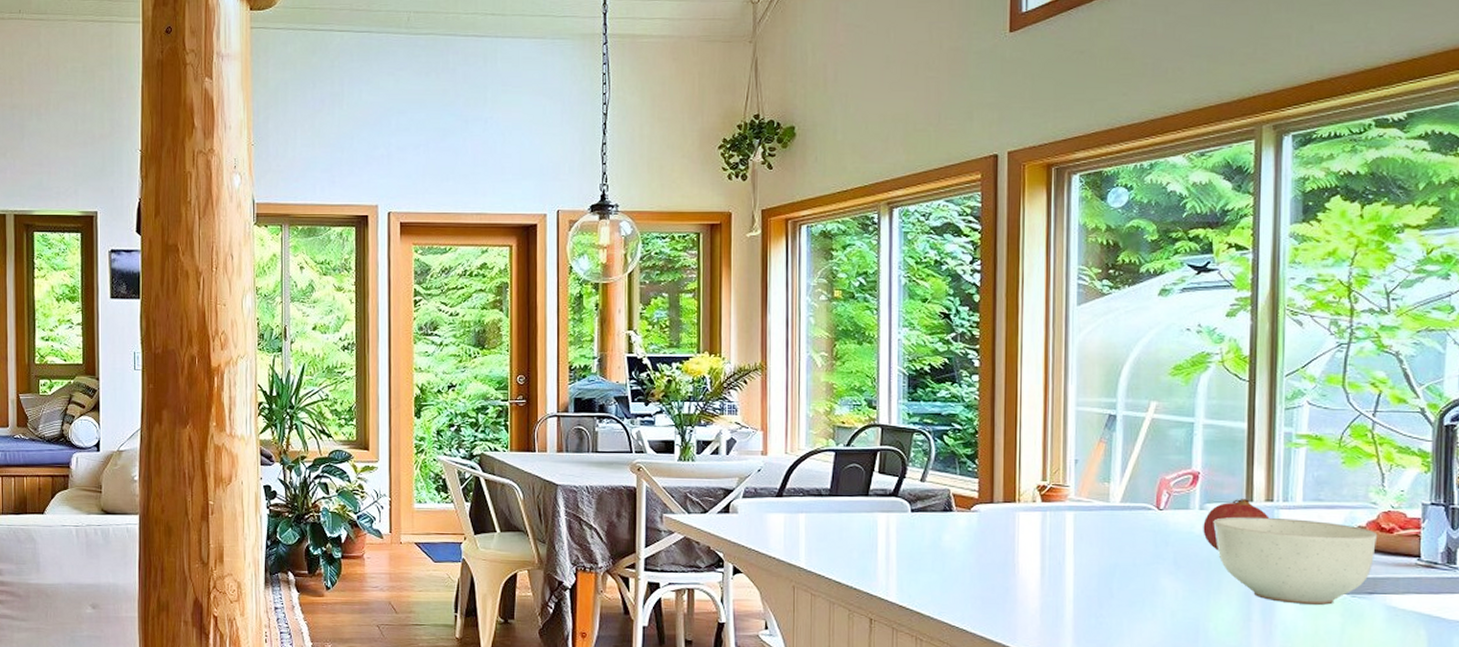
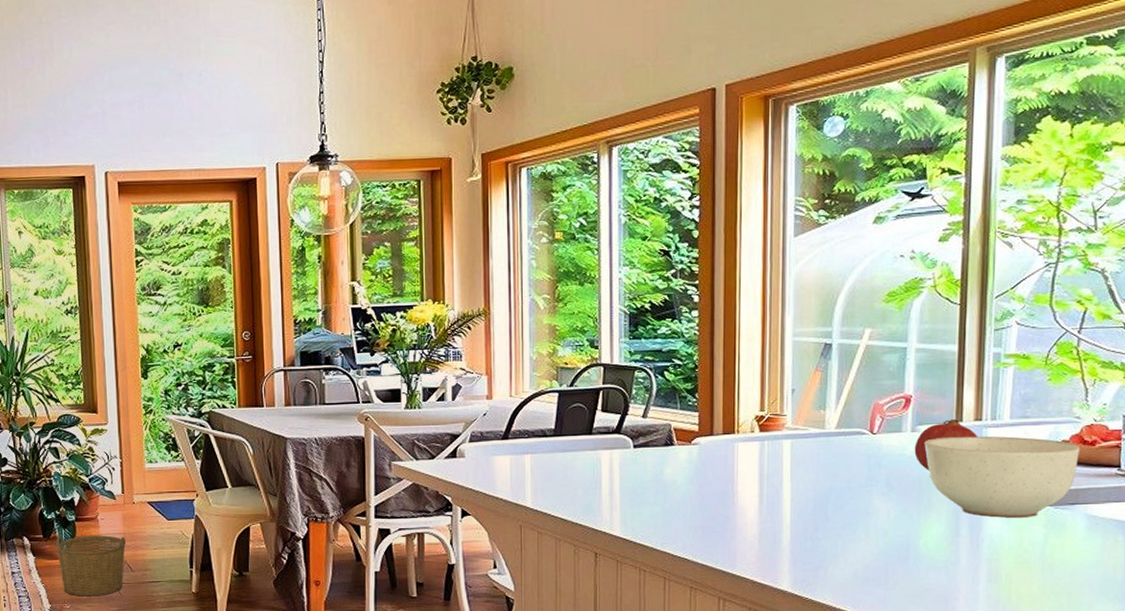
basket: none [321,572,391,637] -> present [56,535,126,597]

